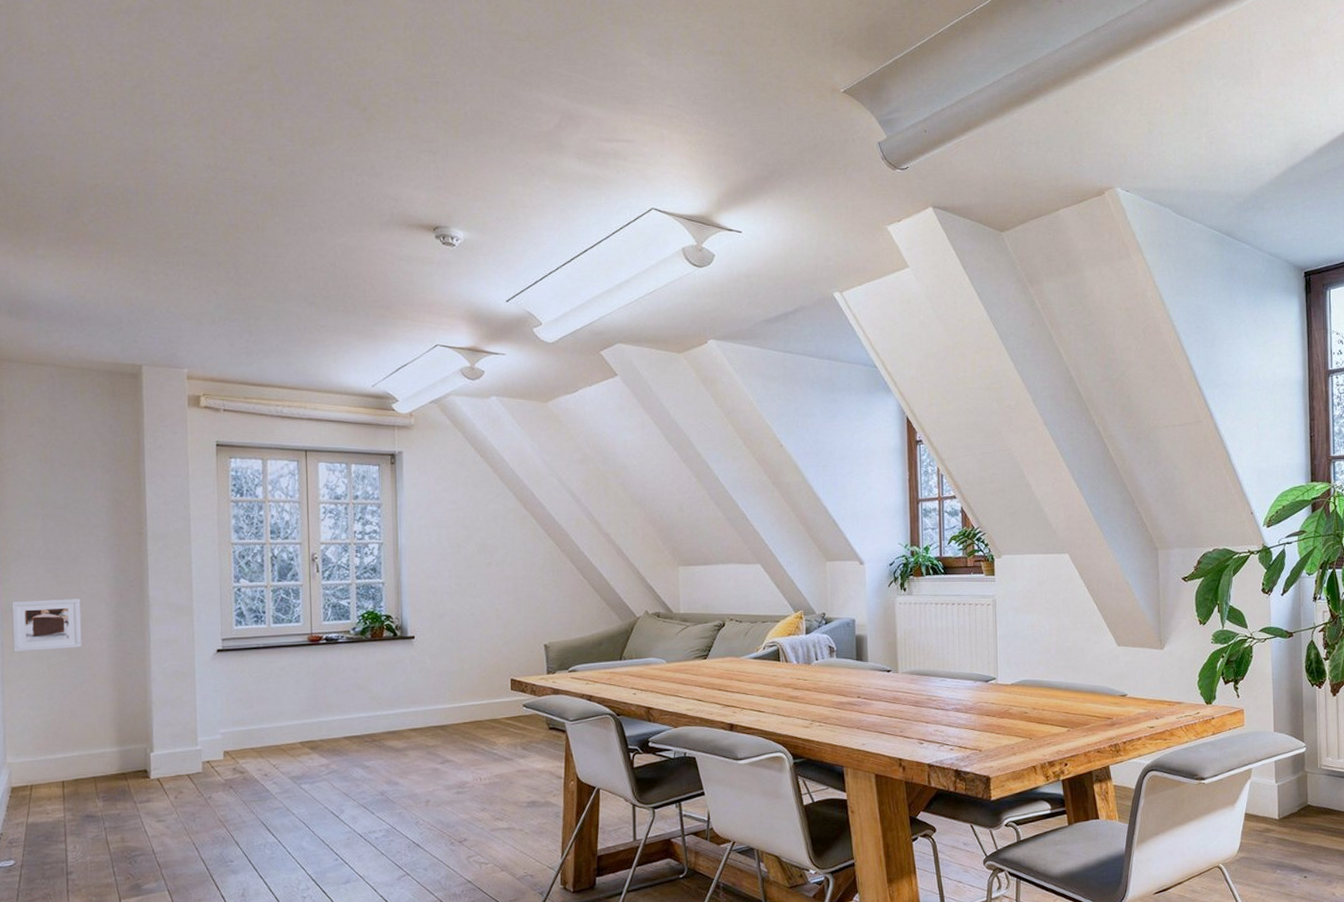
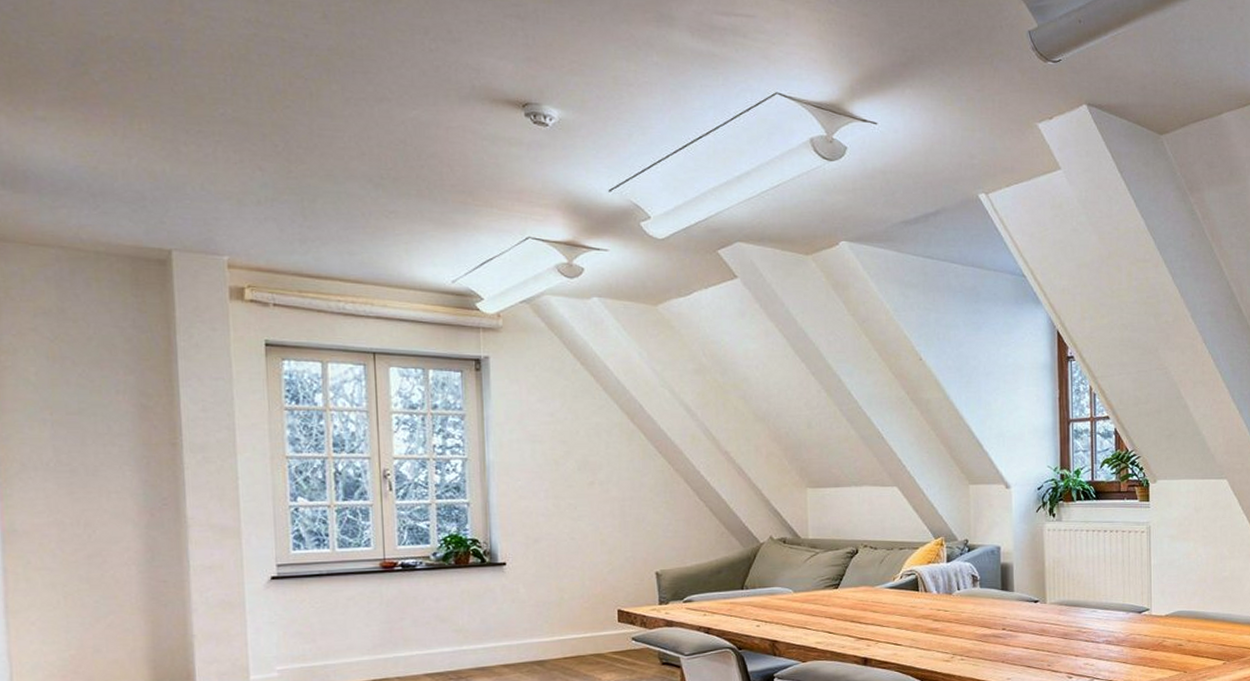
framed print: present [11,599,82,653] -> none [15,518,106,579]

